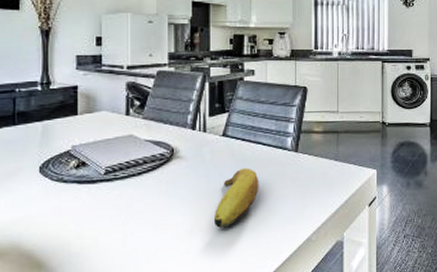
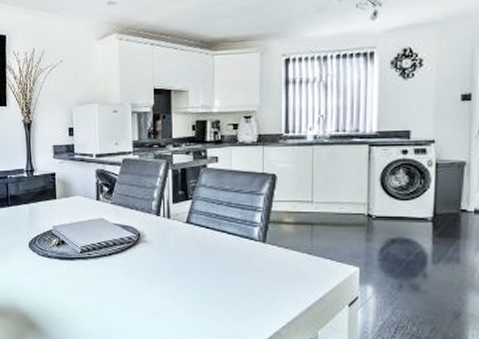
fruit: present [214,167,259,228] -> none [180,255,224,312]

